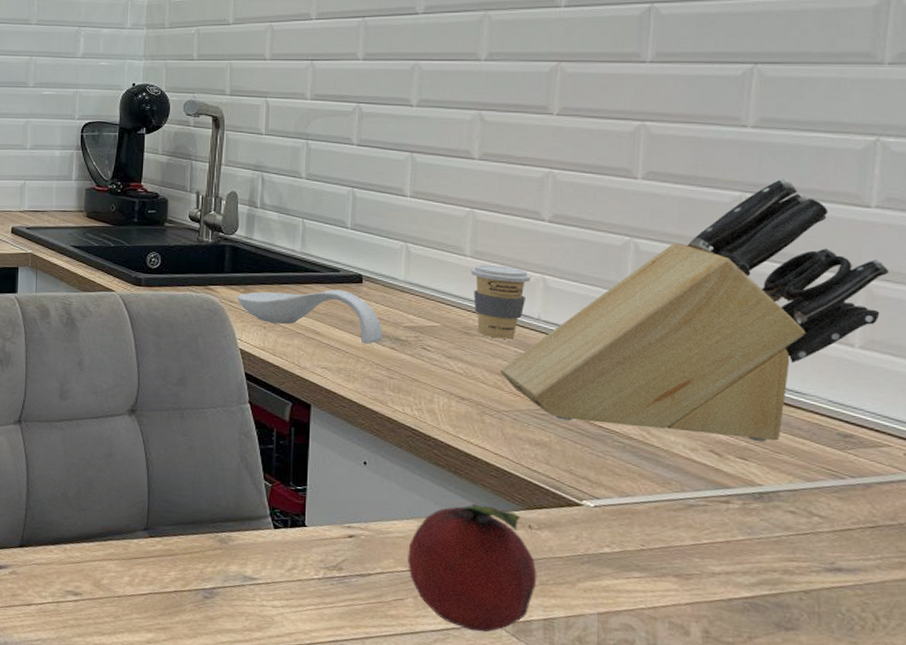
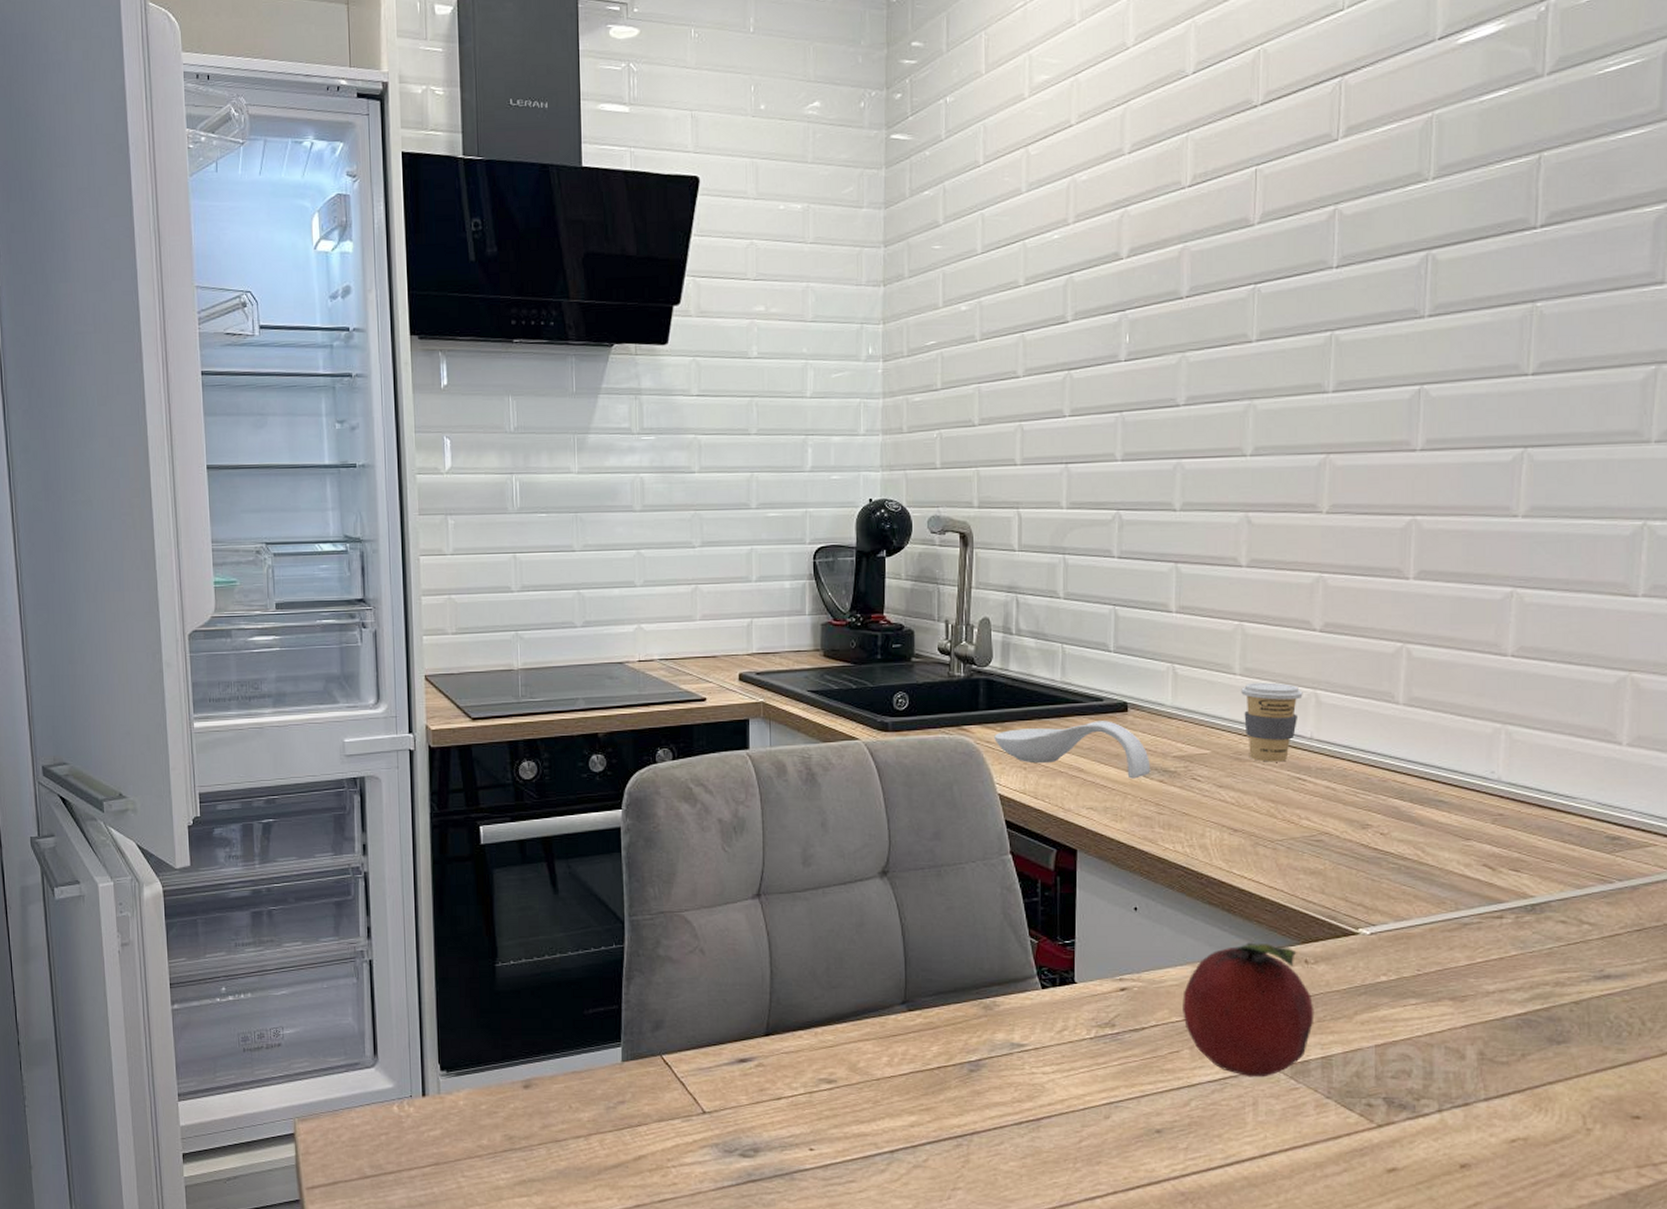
knife block: present [499,178,890,442] -> none [1272,570,1656,851]

